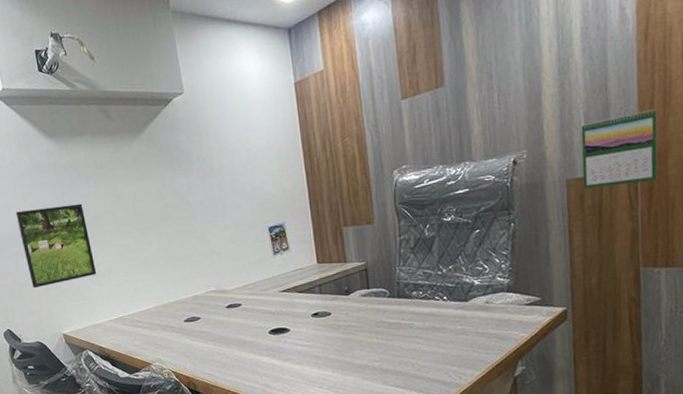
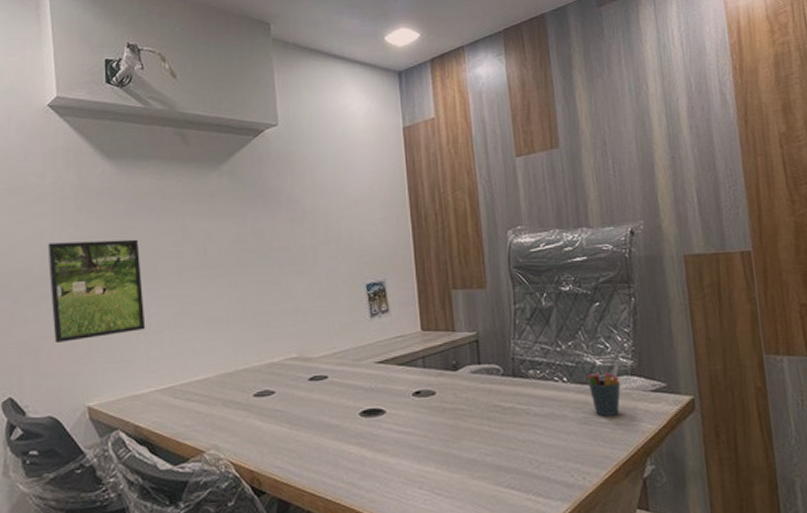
pen holder: none [465,282,497,328] -> present [587,363,621,416]
calendar: present [581,109,658,189] -> none [694,191,770,266]

